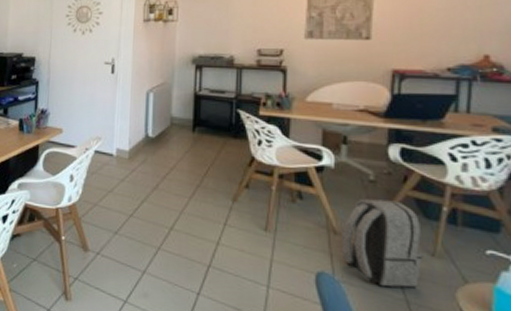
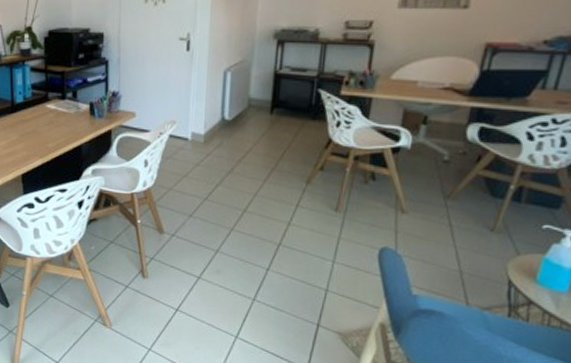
backpack: present [341,198,423,288] -> none [406,178,486,260]

